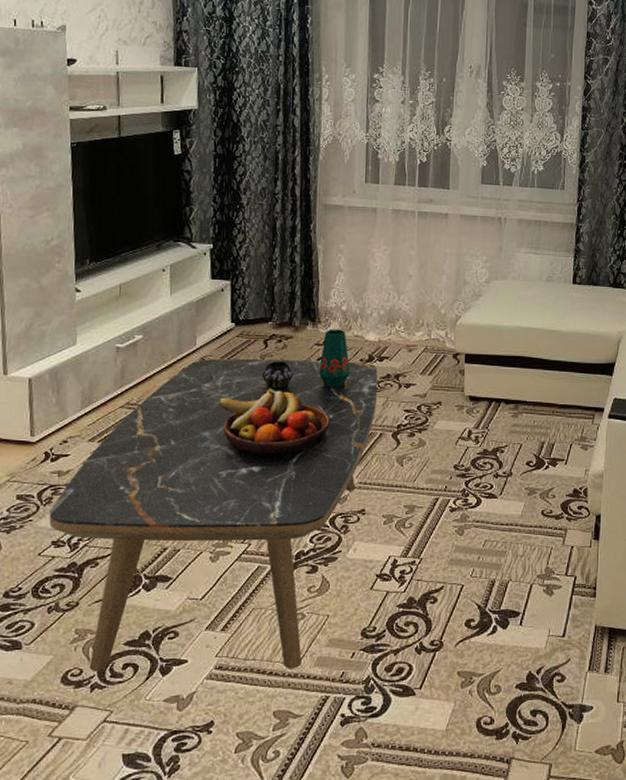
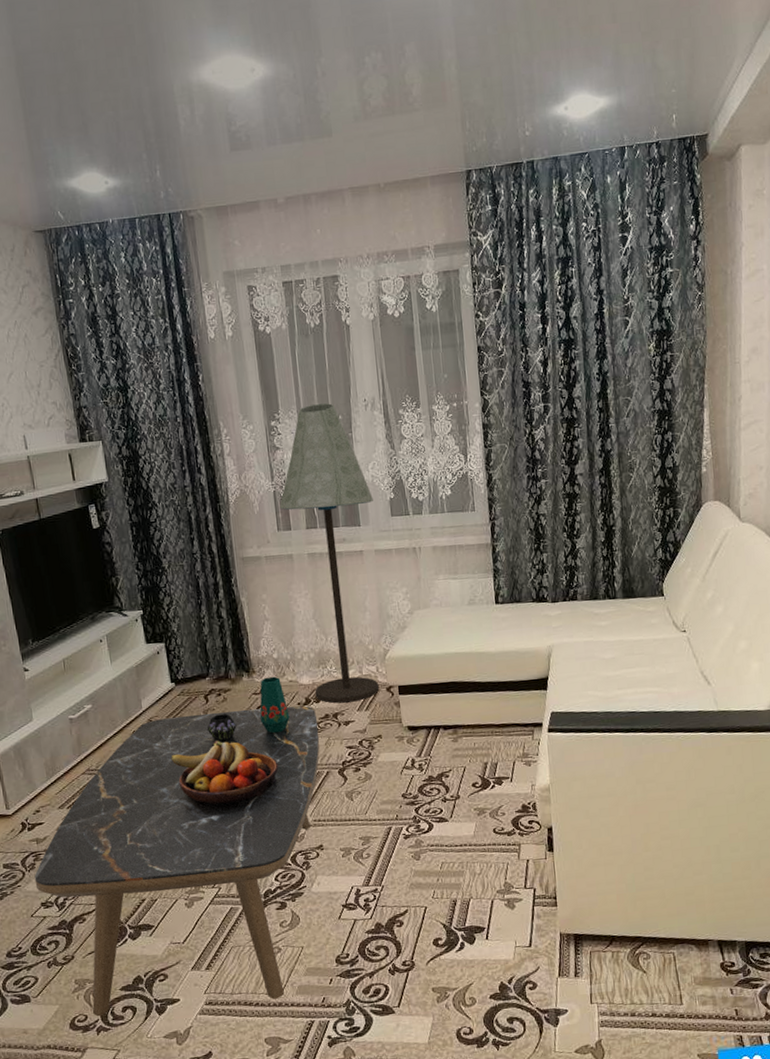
floor lamp: none [370,63,466,365] -> present [279,403,380,704]

